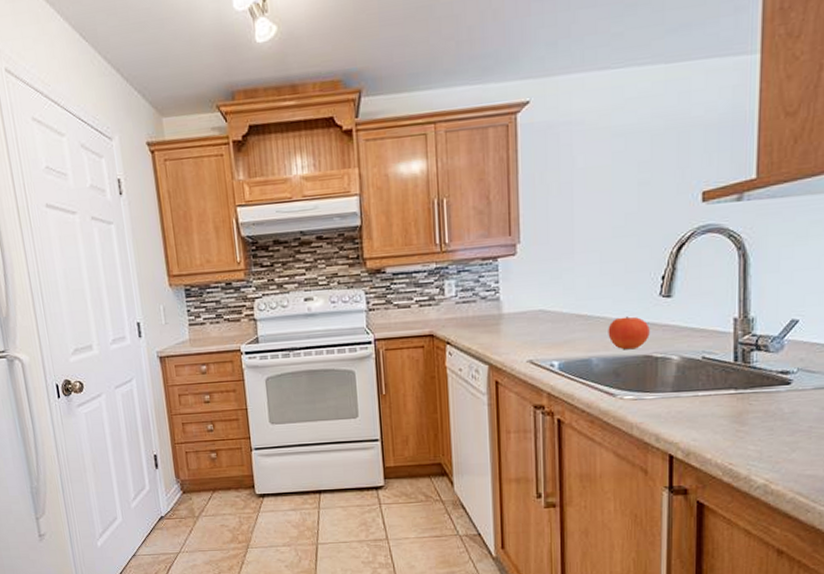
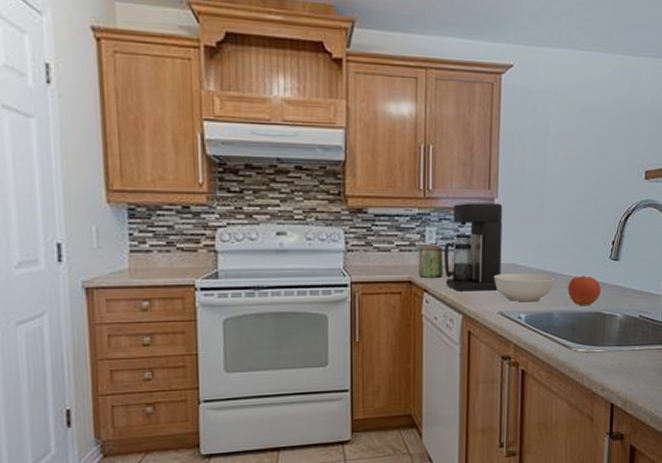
canister: none [438,297,465,331] -> present [418,245,443,278]
coffee maker: none [465,249,529,342] -> present [444,203,503,291]
bowl: none [520,318,592,350] -> present [493,273,555,302]

